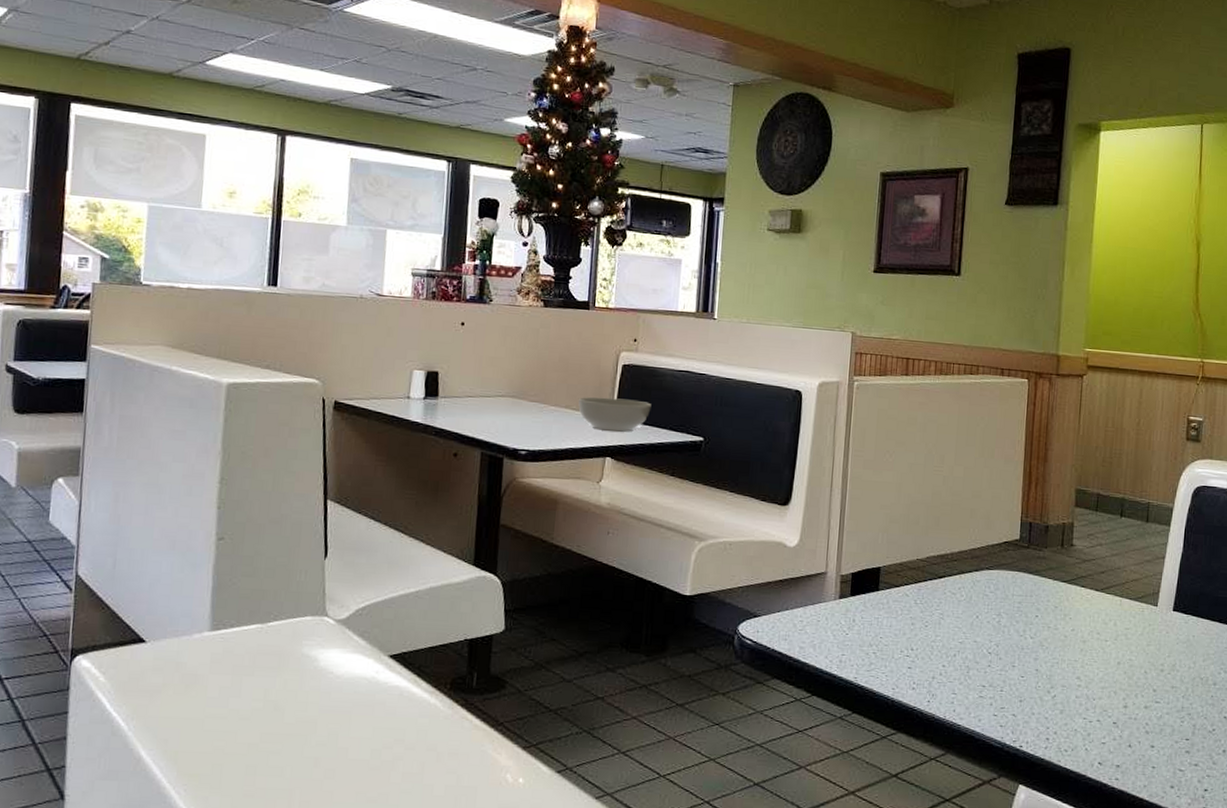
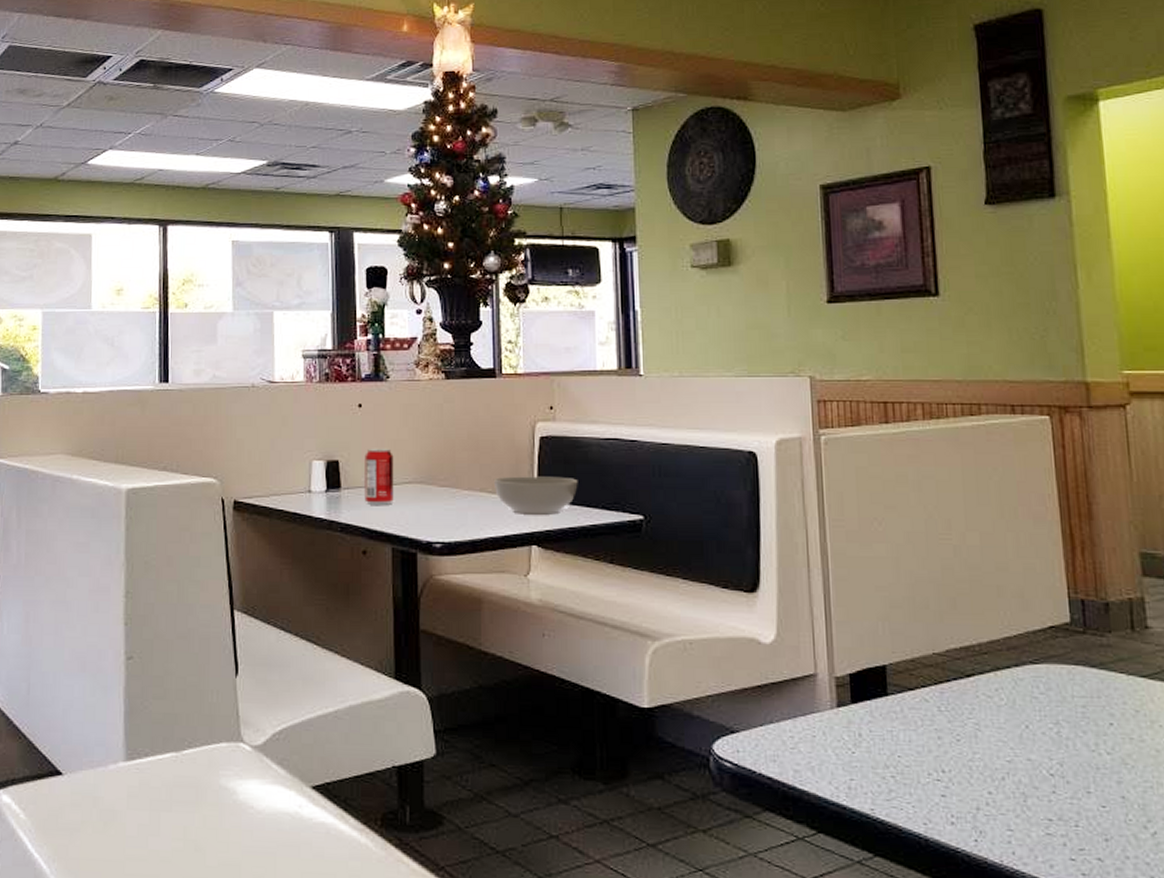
soda can: none [459,363,490,414] -> present [364,448,394,505]

